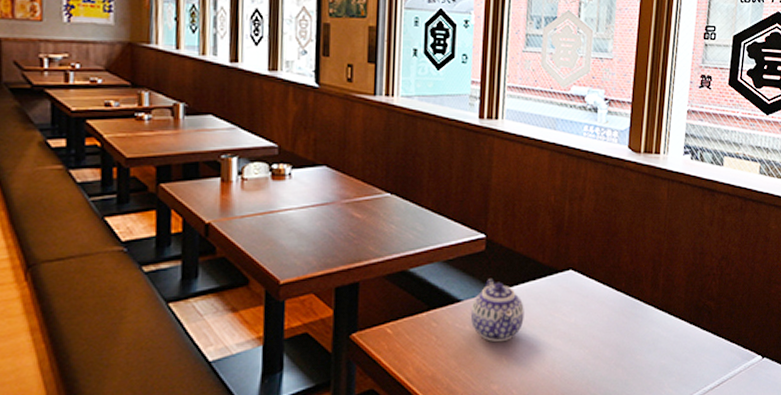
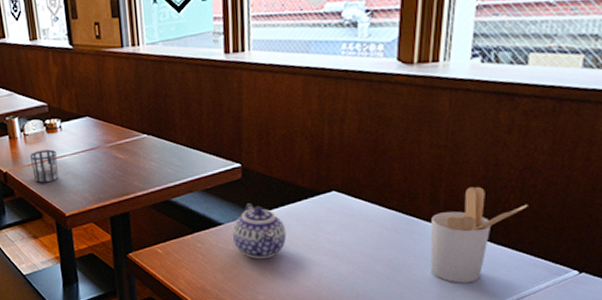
cup: none [244,200,280,241] -> present [29,149,59,183]
utensil holder: none [651,272,725,369] -> present [430,186,528,283]

